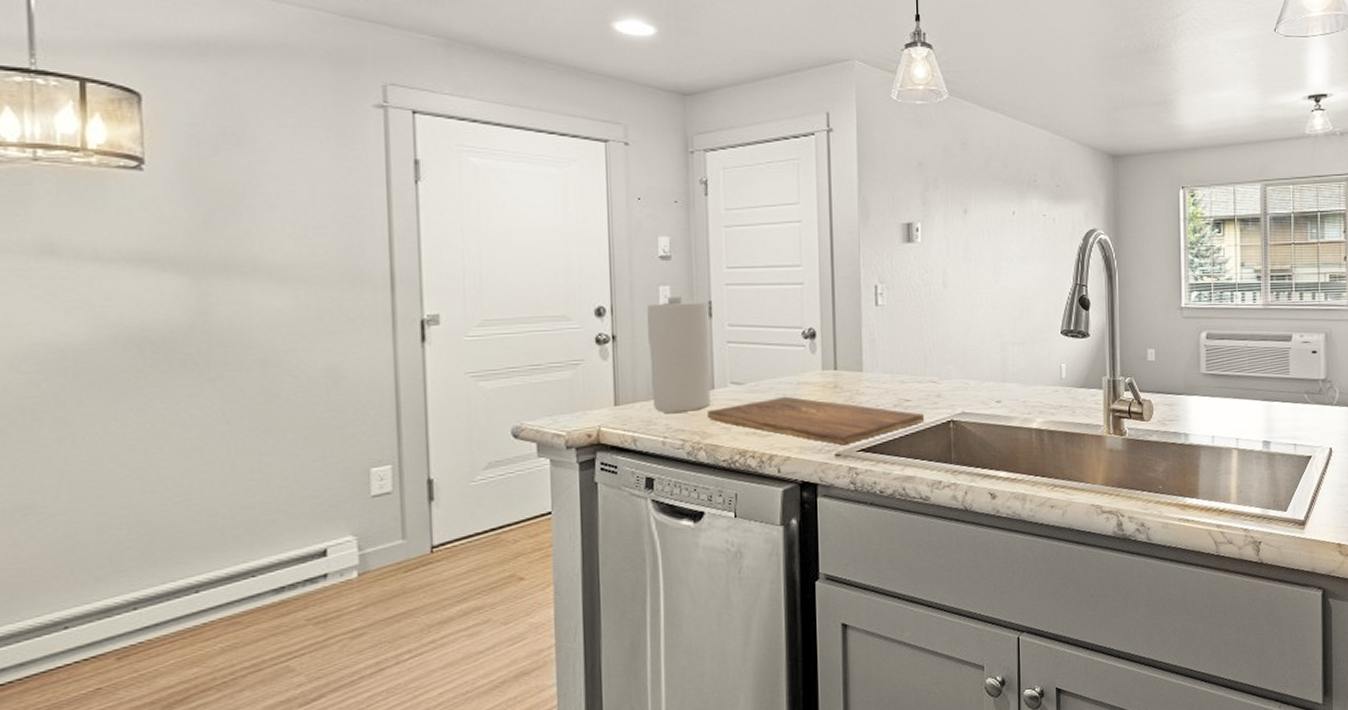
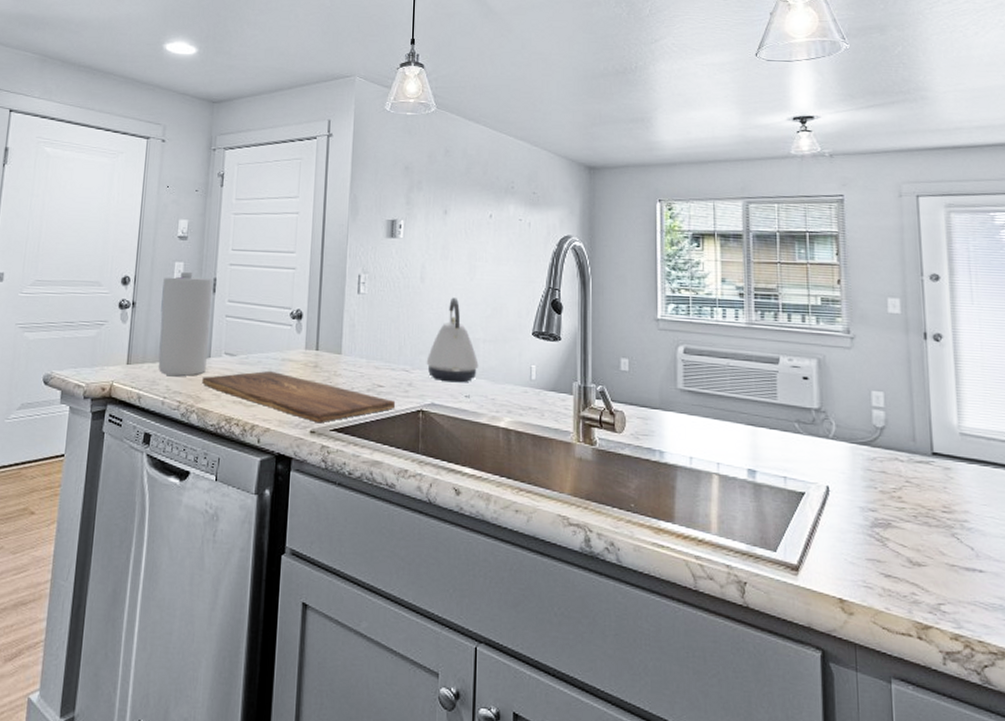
kettle: none [954,302,1008,389] -> present [426,297,479,383]

